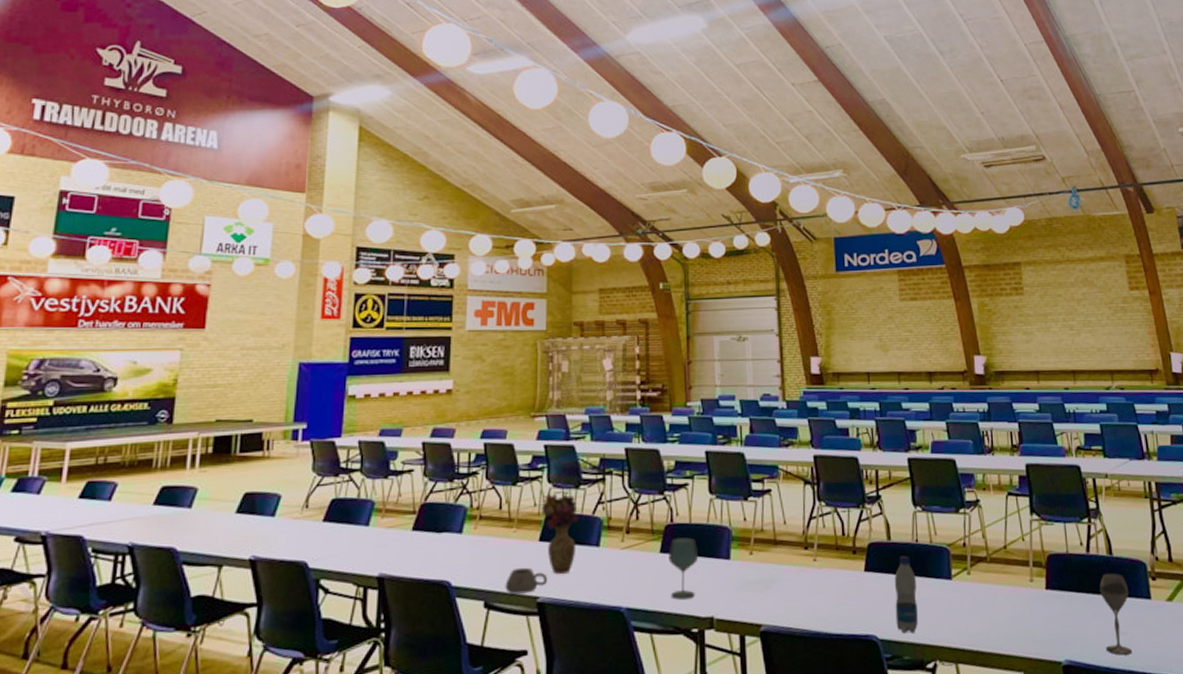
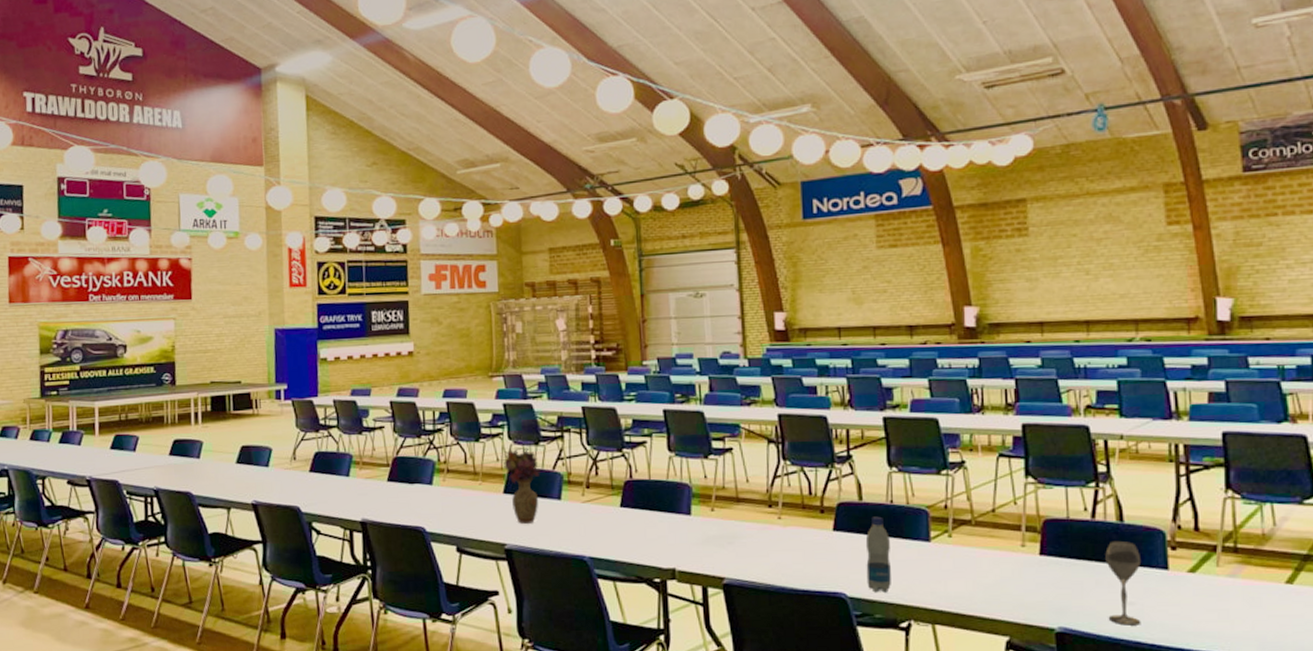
cup: present [505,567,548,594] -> none [474,517,514,541]
wine glass: present [669,537,699,599] -> none [629,493,659,551]

